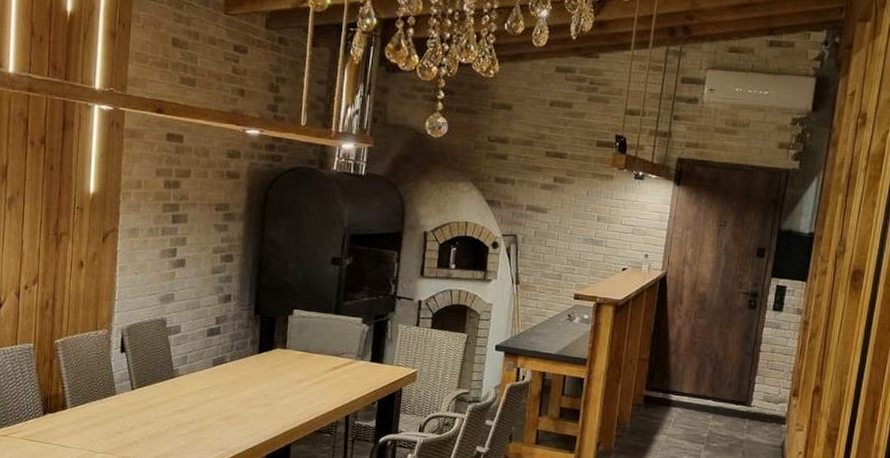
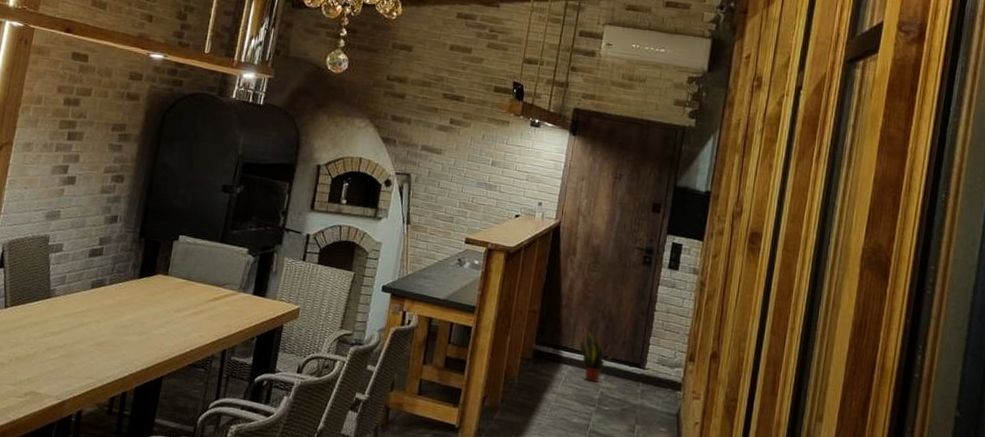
potted plant: none [688,374,720,423] -> present [579,330,613,384]

